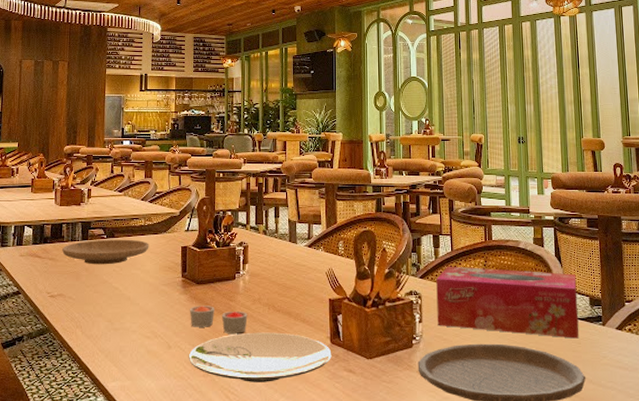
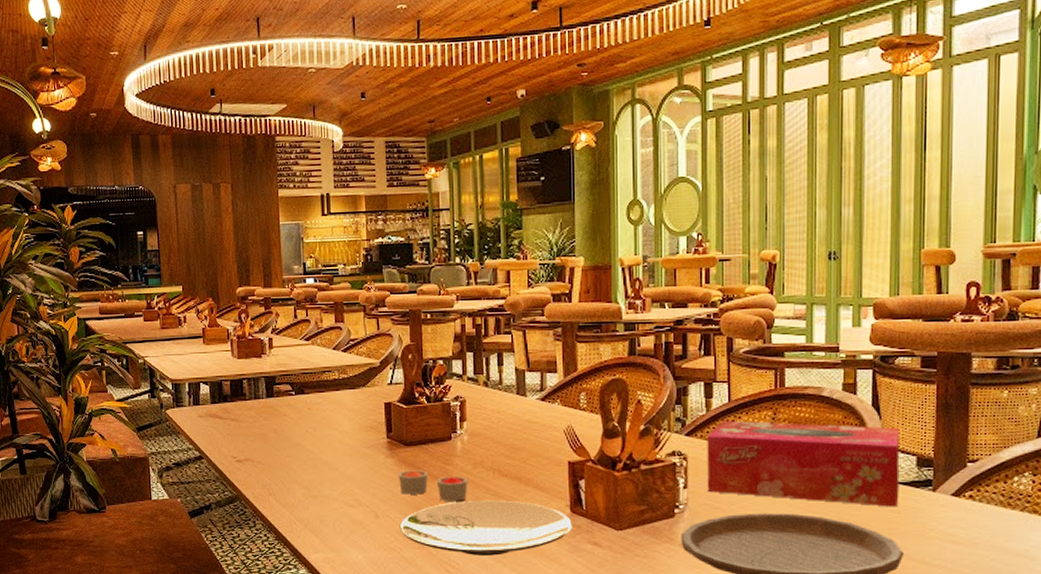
plate: present [61,239,149,265] -> none [244,395,346,426]

